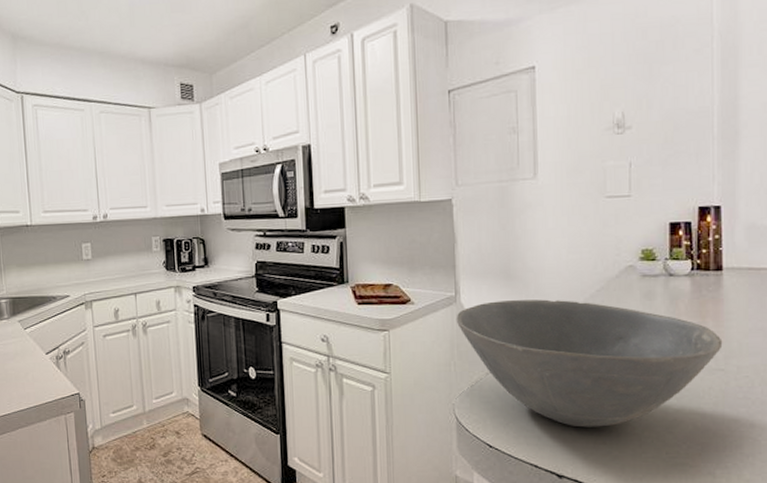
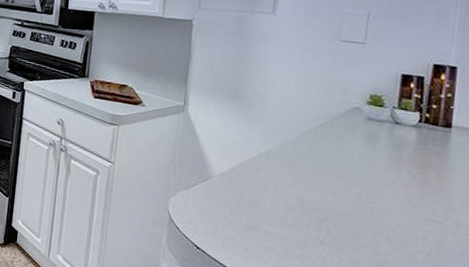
bowl: present [456,299,723,428] -> none [181,116,444,254]

